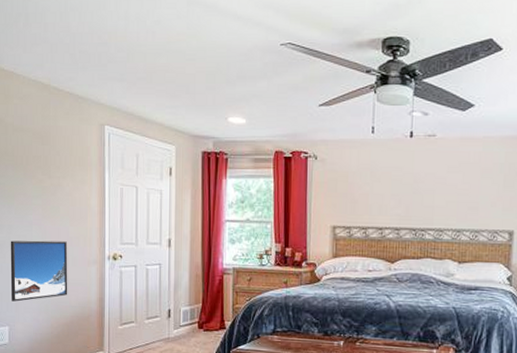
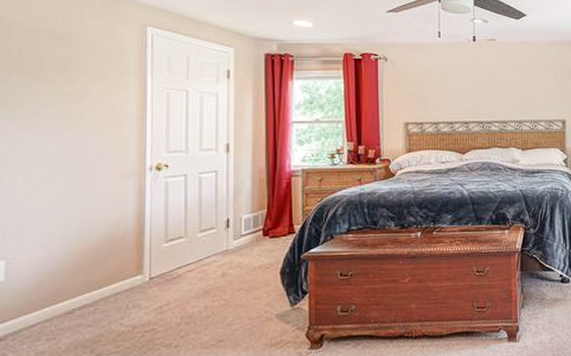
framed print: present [10,240,68,302] -> none [10,153,95,229]

